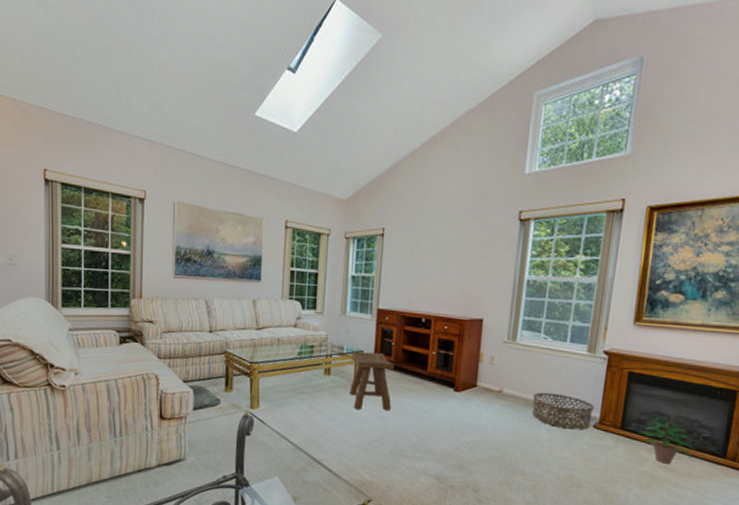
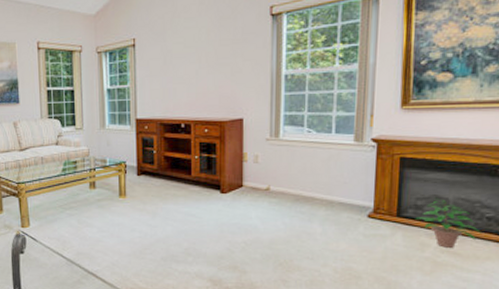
stool: present [348,351,394,410] -> none [115,162,158,219]
basket: present [532,392,595,430] -> none [302,186,368,221]

